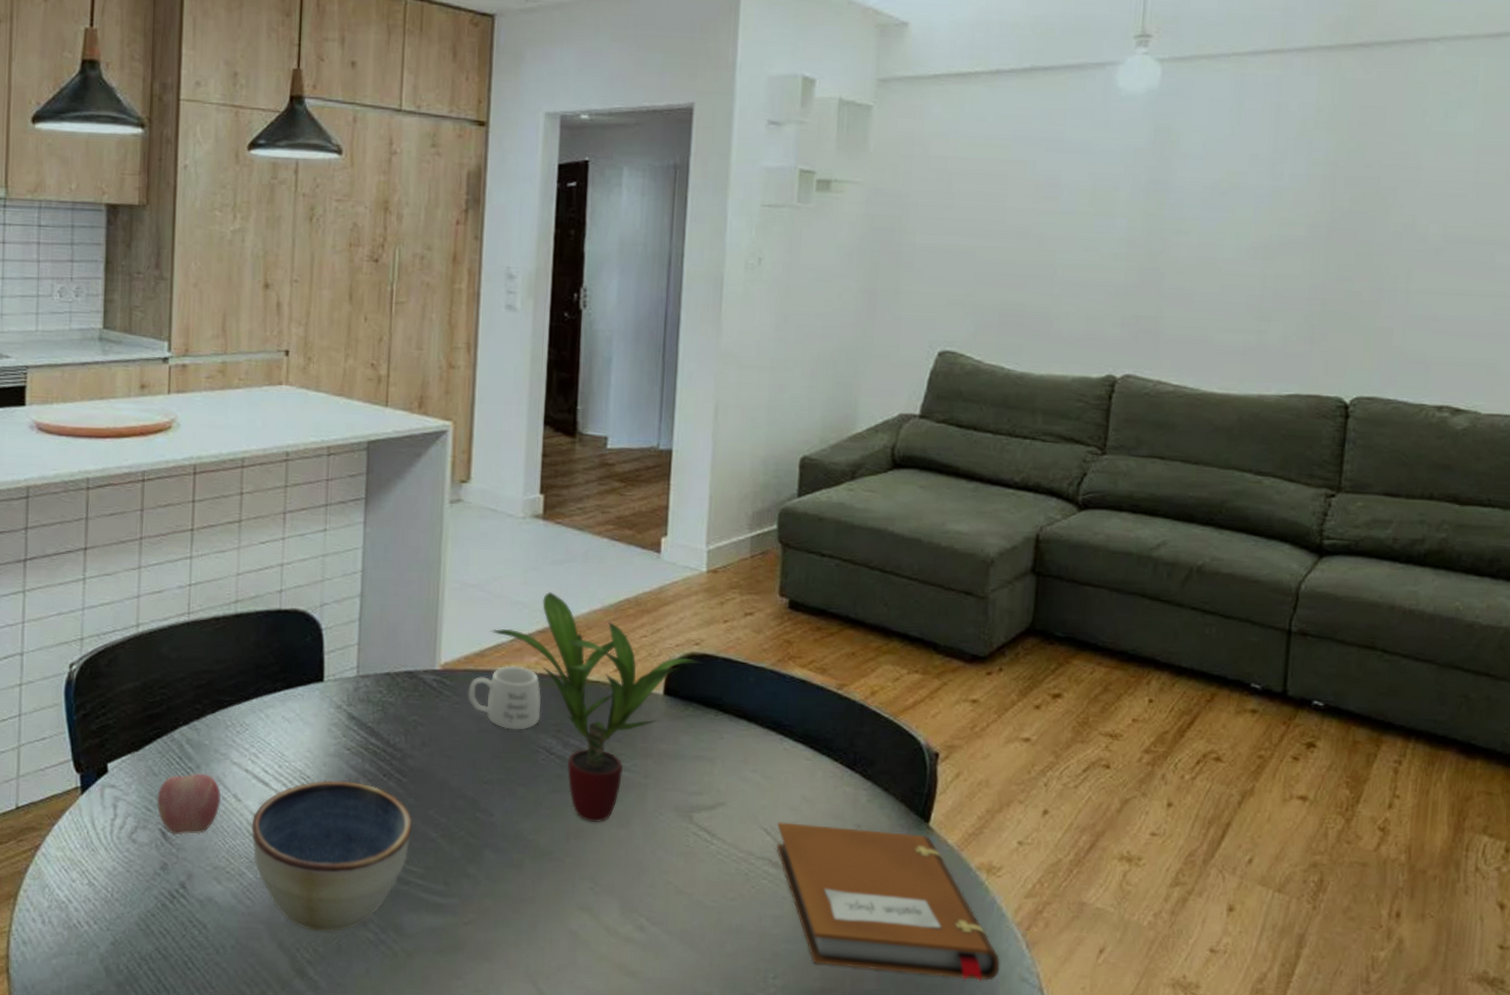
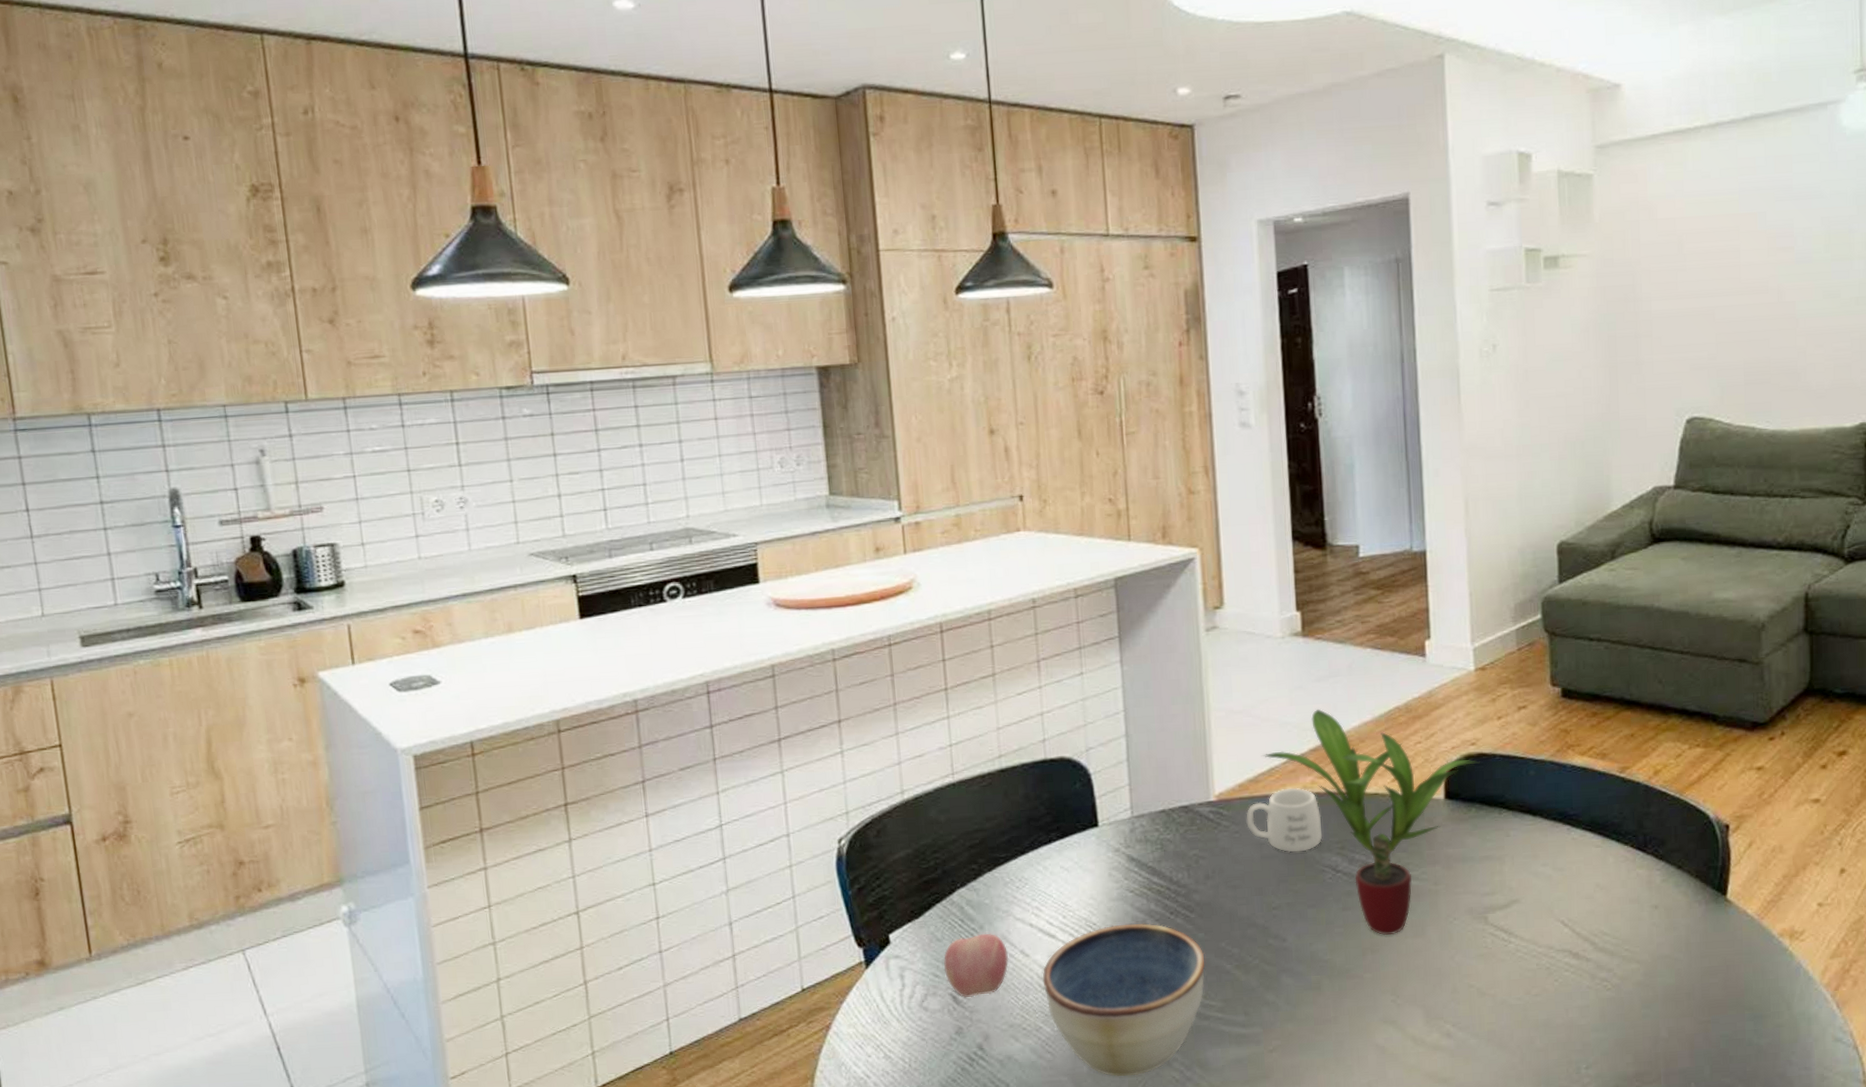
notebook: present [776,821,1000,981] -> none [1573,908,1812,1049]

